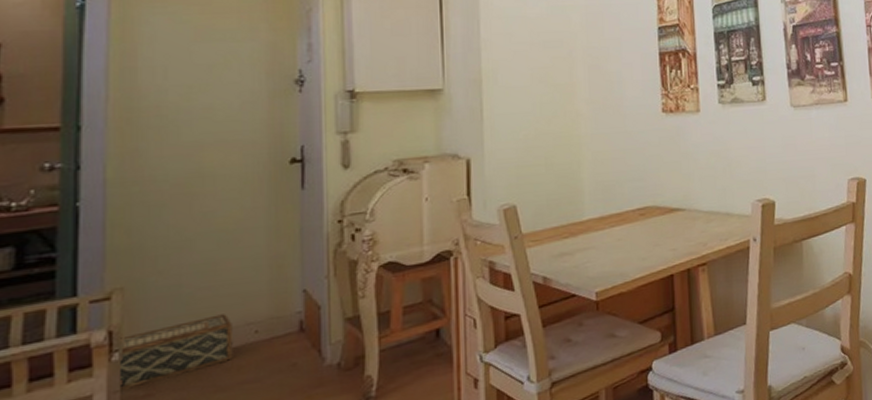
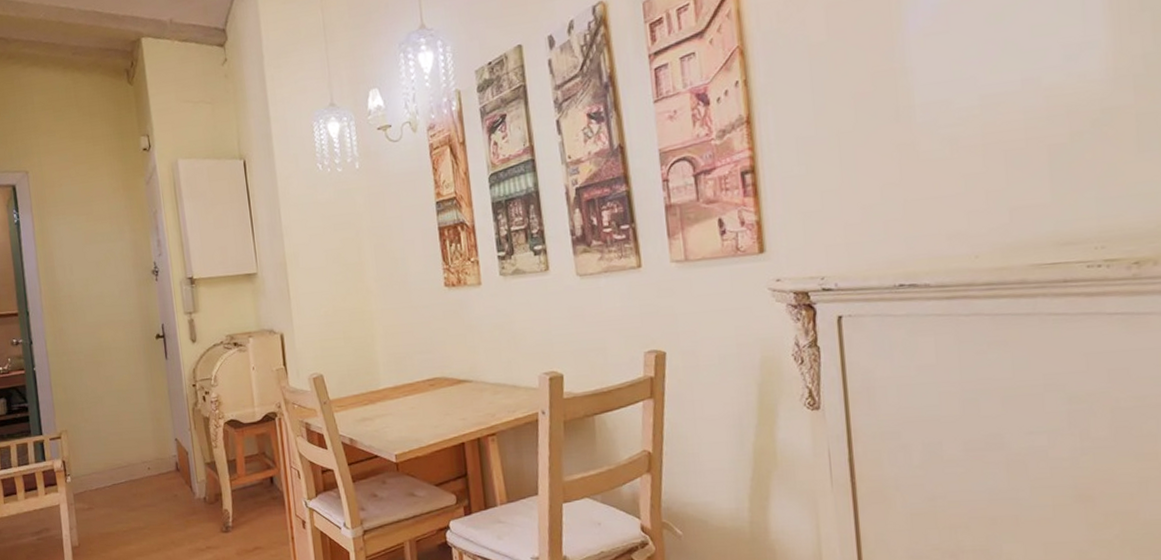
woven basket: present [117,314,233,392] -> none [70,453,137,504]

